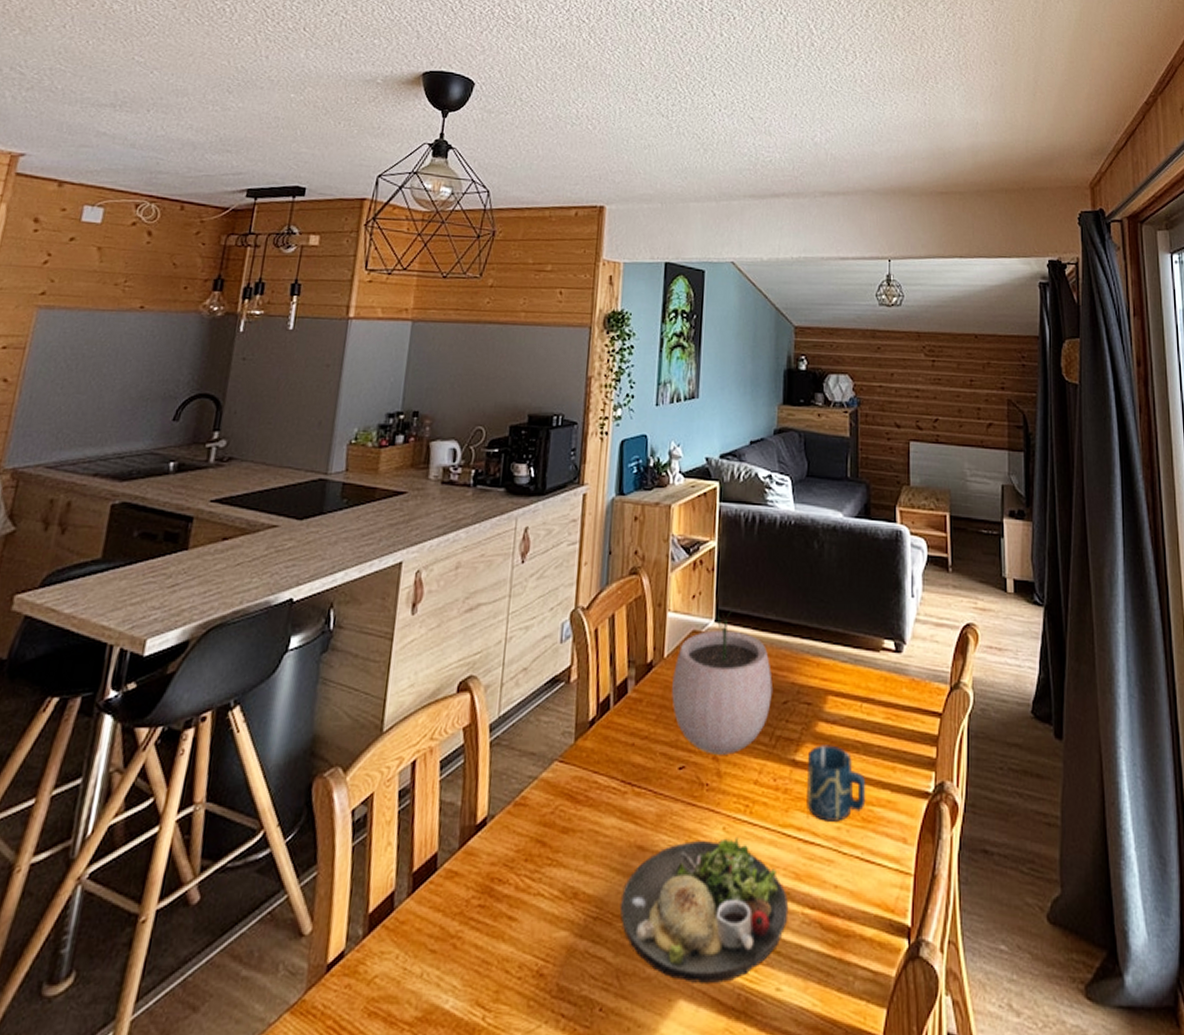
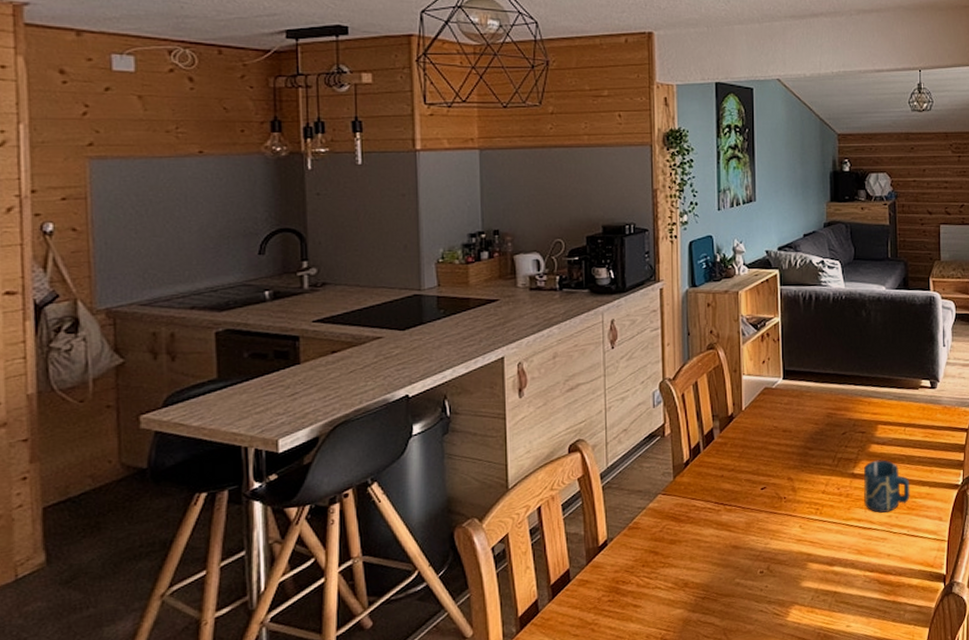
dinner plate: present [620,836,789,985] -> none [722,530,854,630]
plant pot: present [672,608,773,755] -> none [751,368,833,477]

